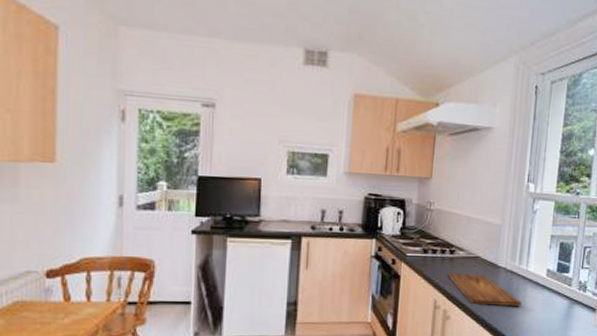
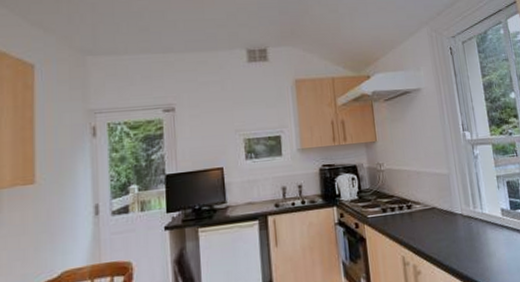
cutting board: present [448,272,522,306] -> none [410,224,486,255]

